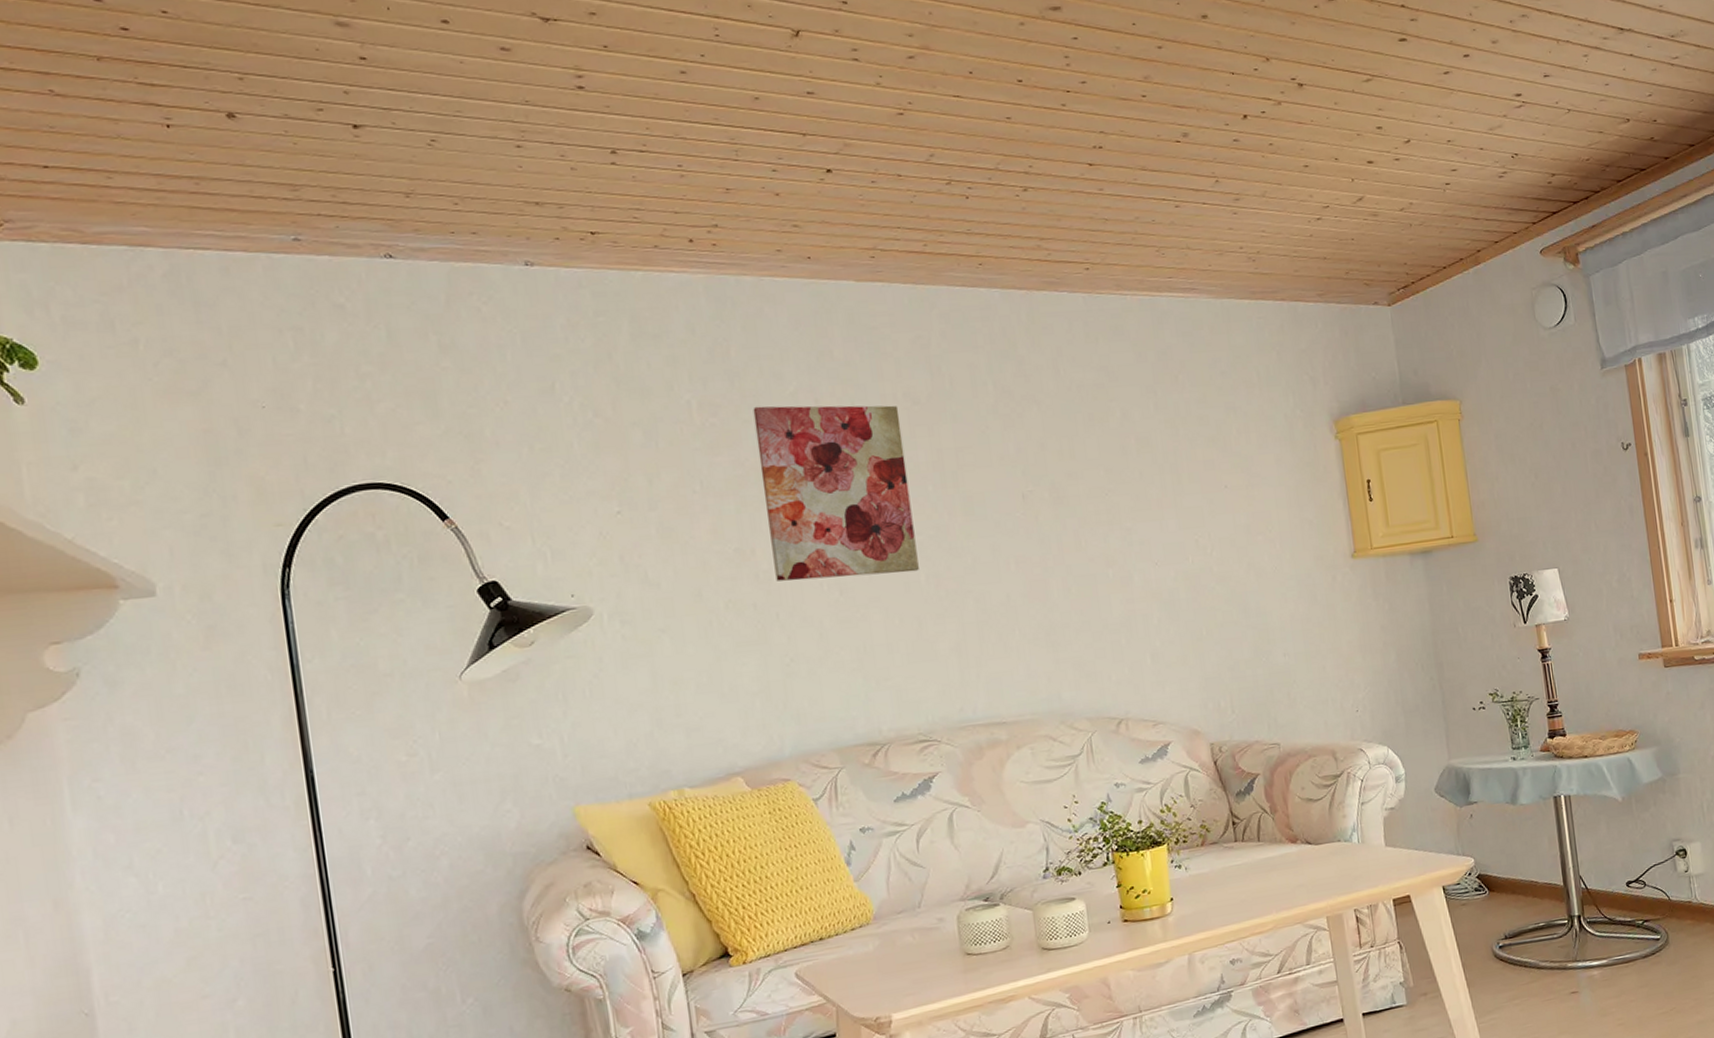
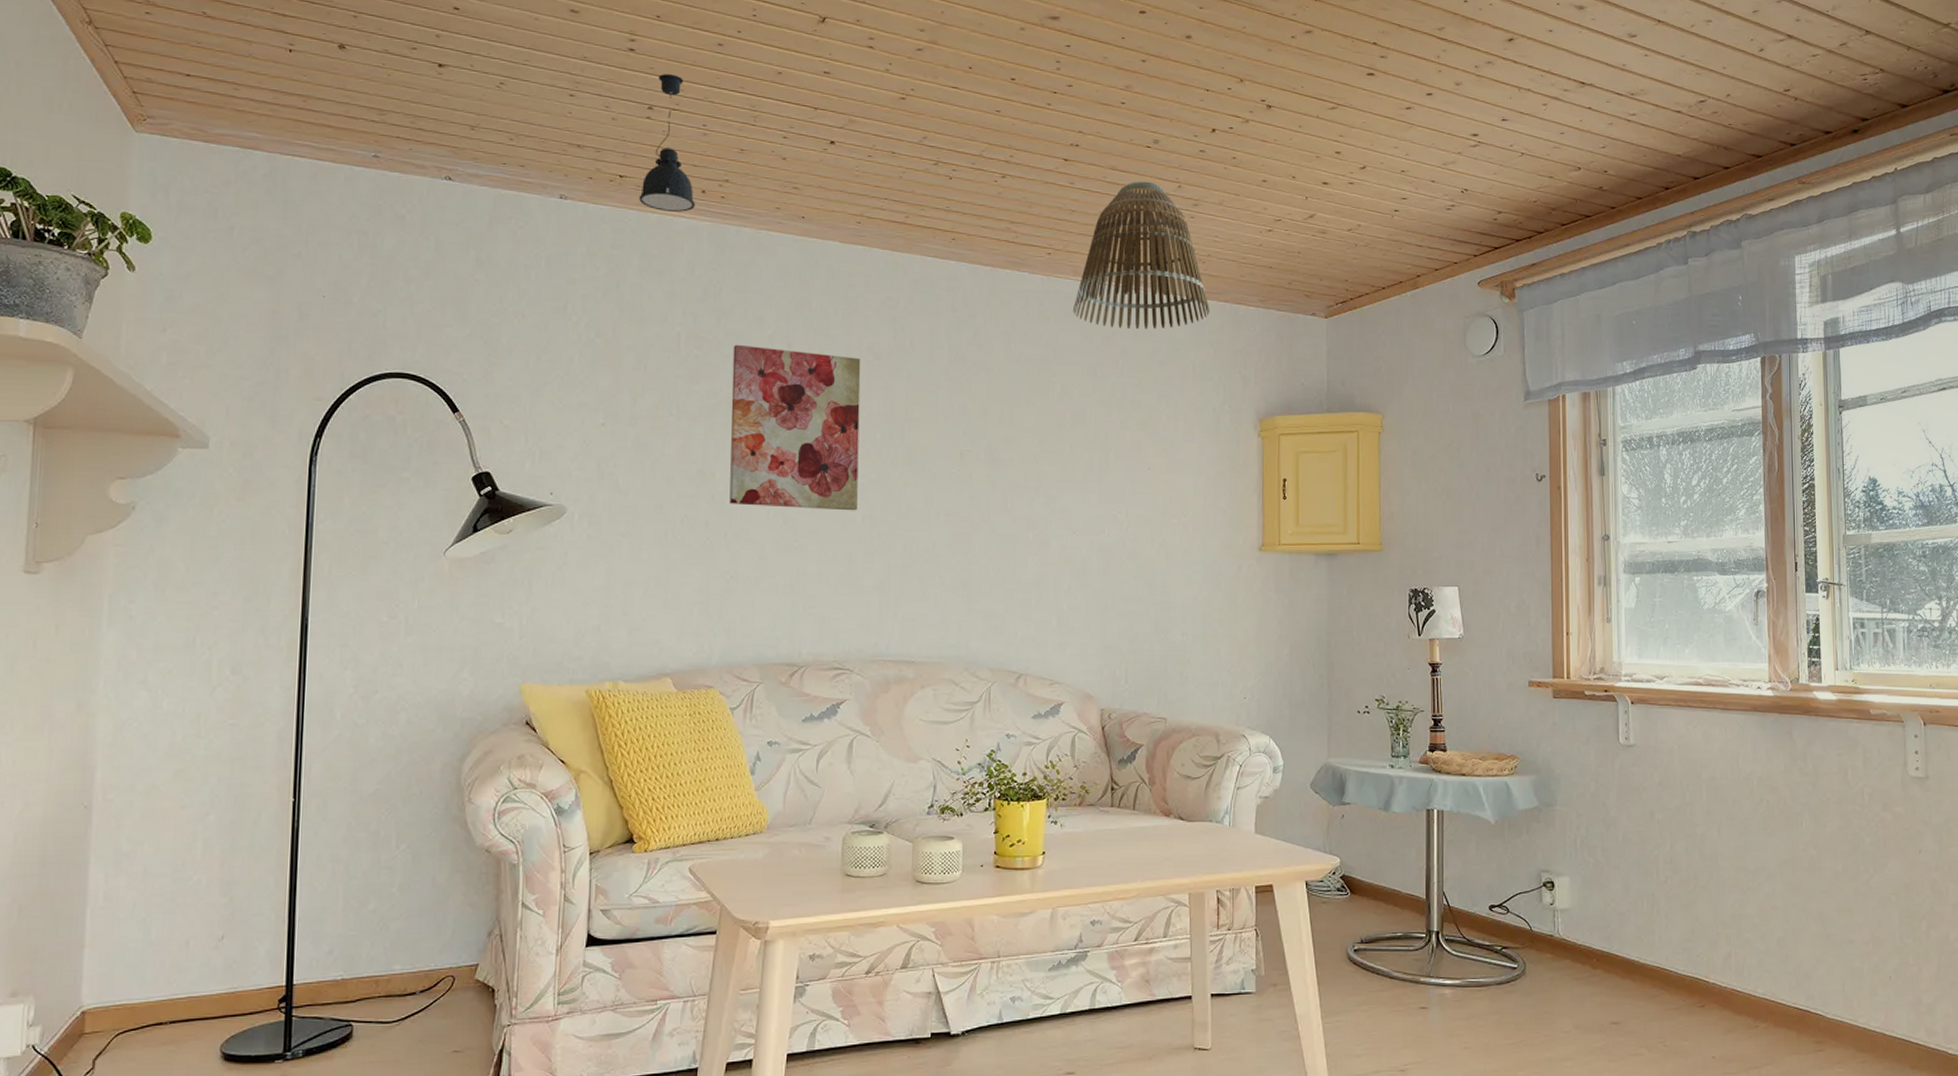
pendant light: none [617,111,684,267] -> present [639,74,696,212]
lamp shade: none [1120,179,1268,342] -> present [1072,181,1210,330]

